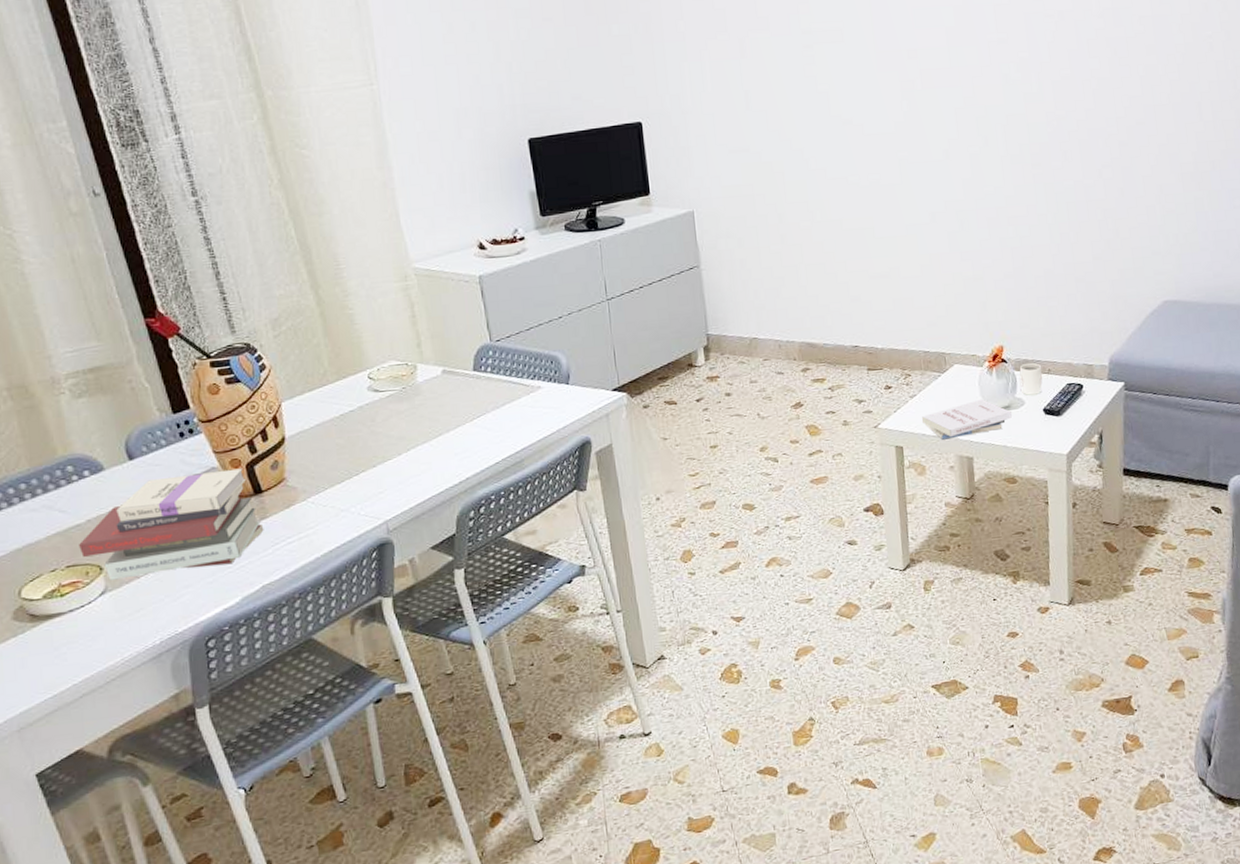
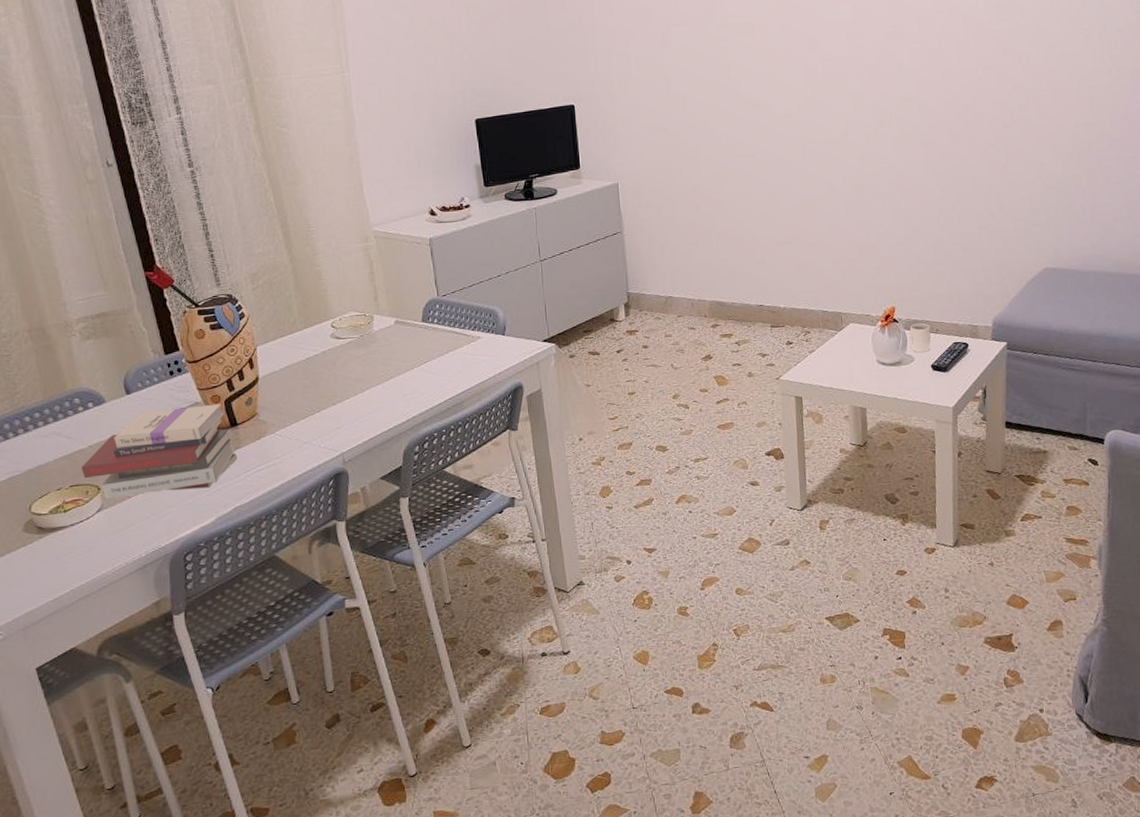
books: present [922,399,1012,440] -> none [820,355,902,392]

